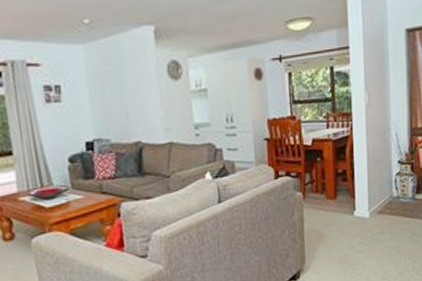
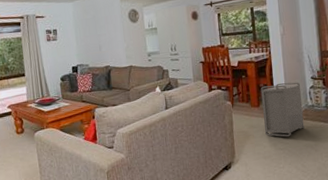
storage bin: none [338,167,387,237] -> present [260,82,305,137]

